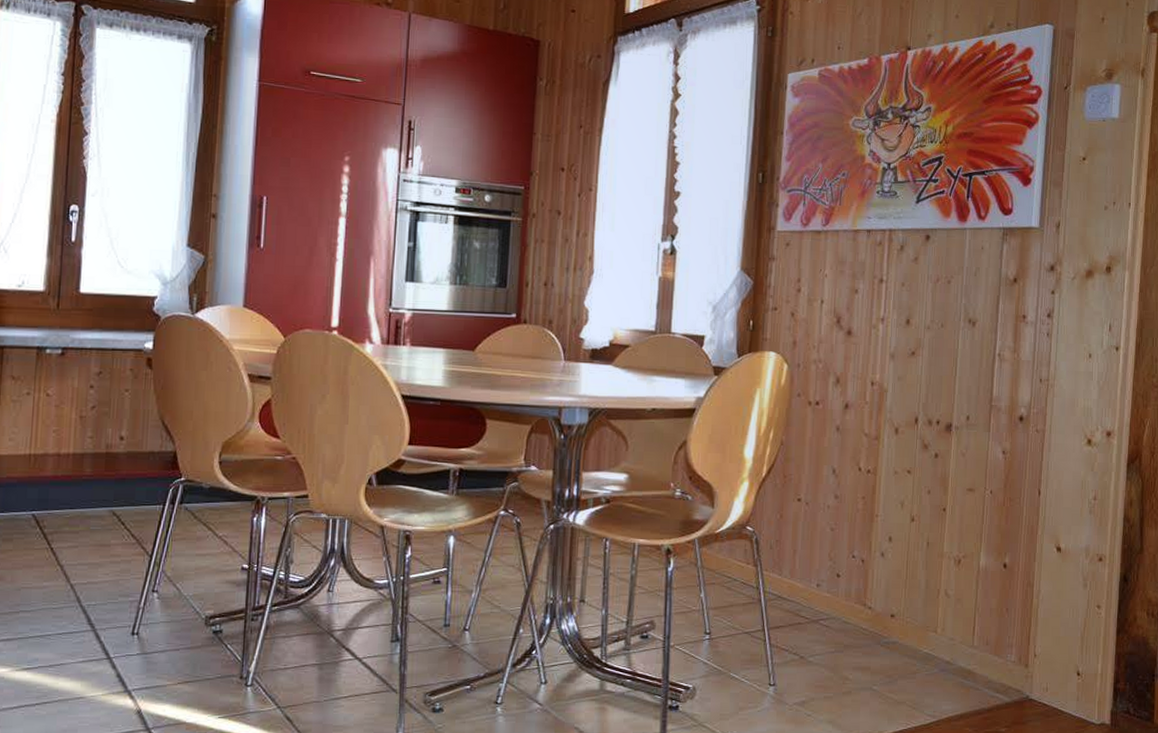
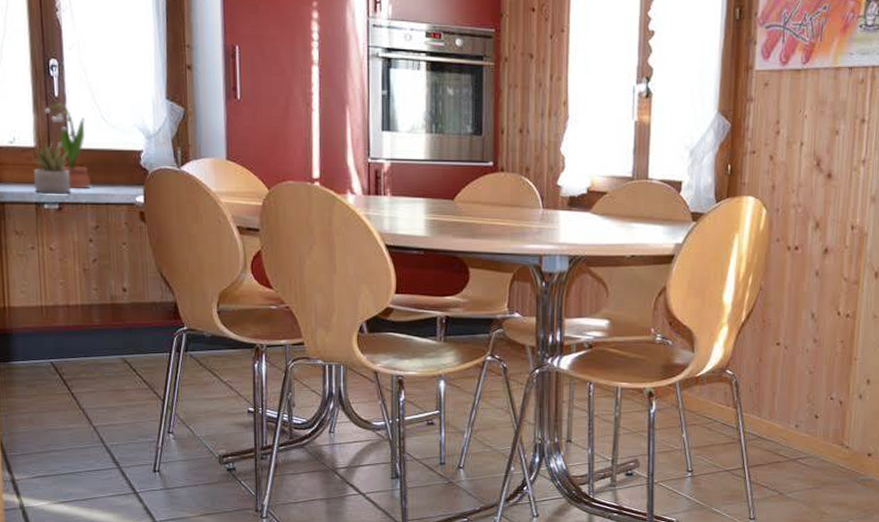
succulent plant: none [38,287,79,339] -> present [32,142,71,194]
potted flower: none [58,247,100,333] -> present [44,102,91,188]

